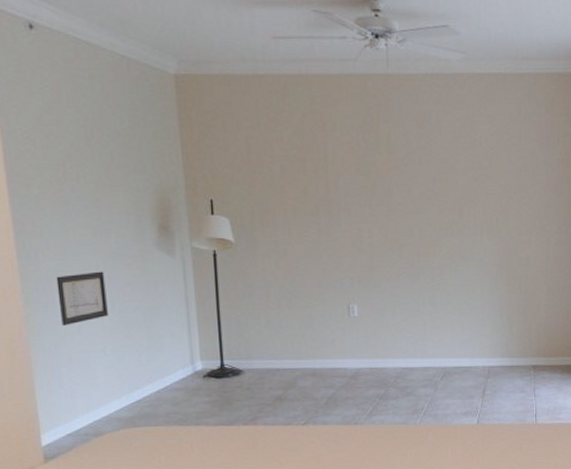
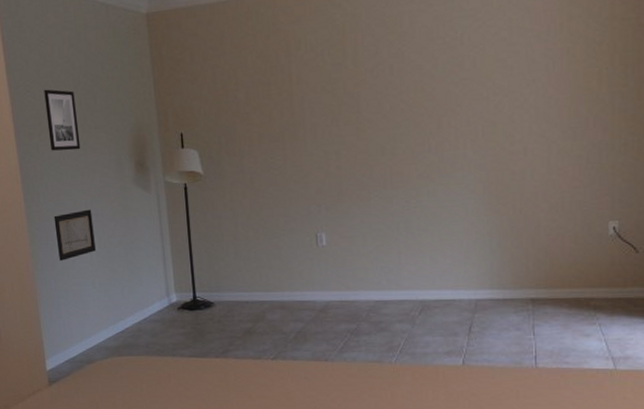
wall art: none [47,138,92,207] -> present [44,89,81,151]

